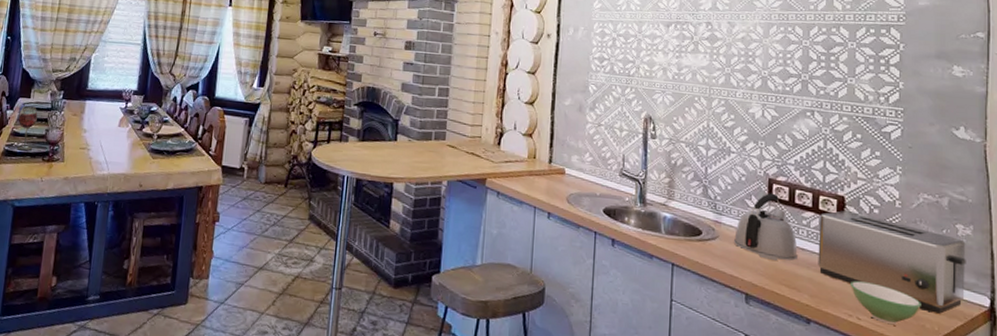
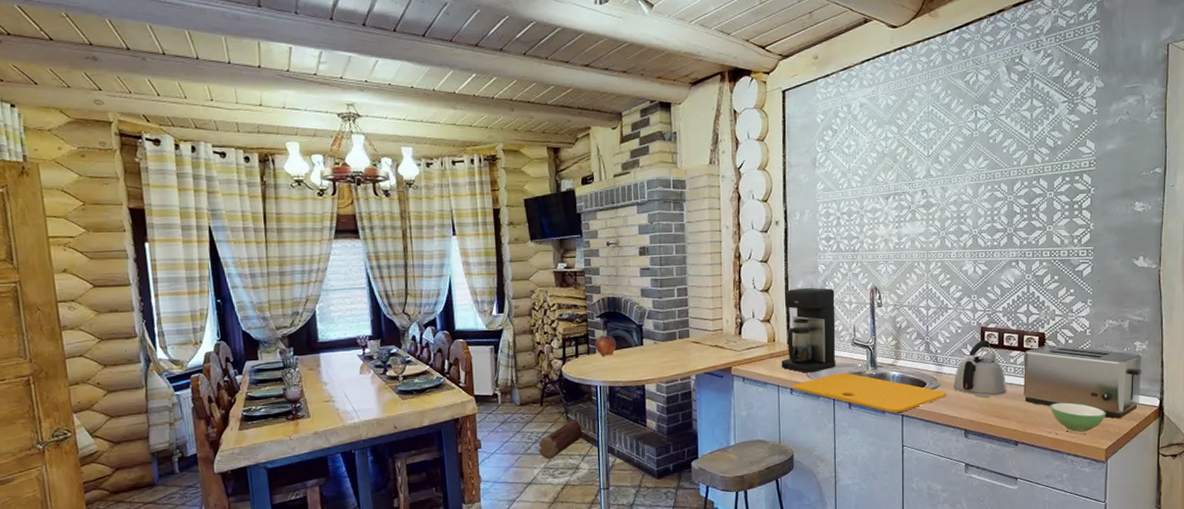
wineglass: present [16,105,38,151] -> none [249,367,274,414]
decorative log: none [275,207,325,246] -> present [538,419,585,459]
fruit: none [348,124,371,147] -> present [595,335,617,356]
coffee maker: none [540,105,605,200] -> present [781,287,836,373]
cutting board: none [550,203,726,261] -> present [792,372,947,413]

